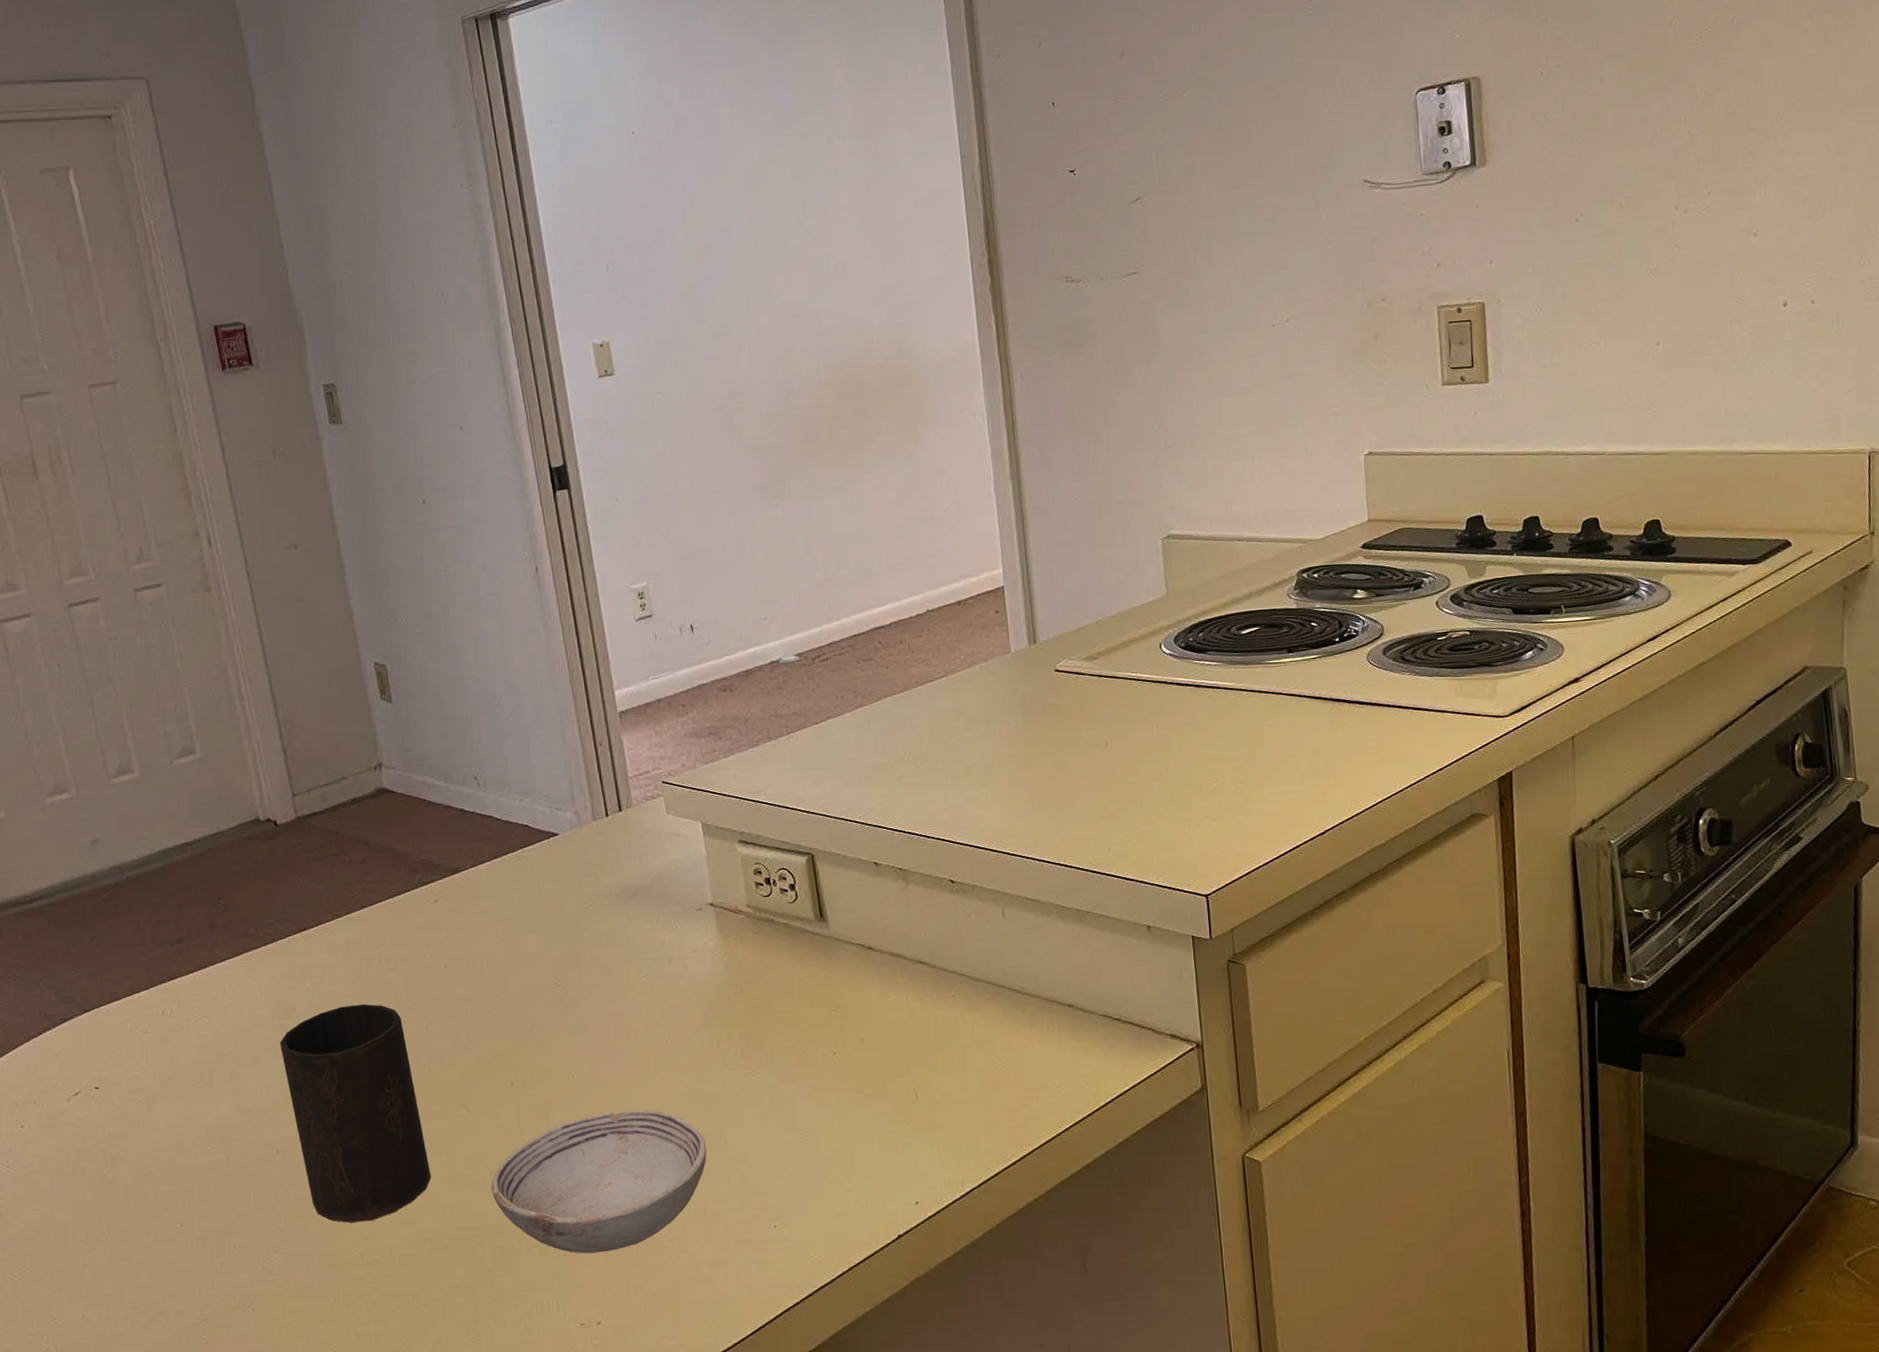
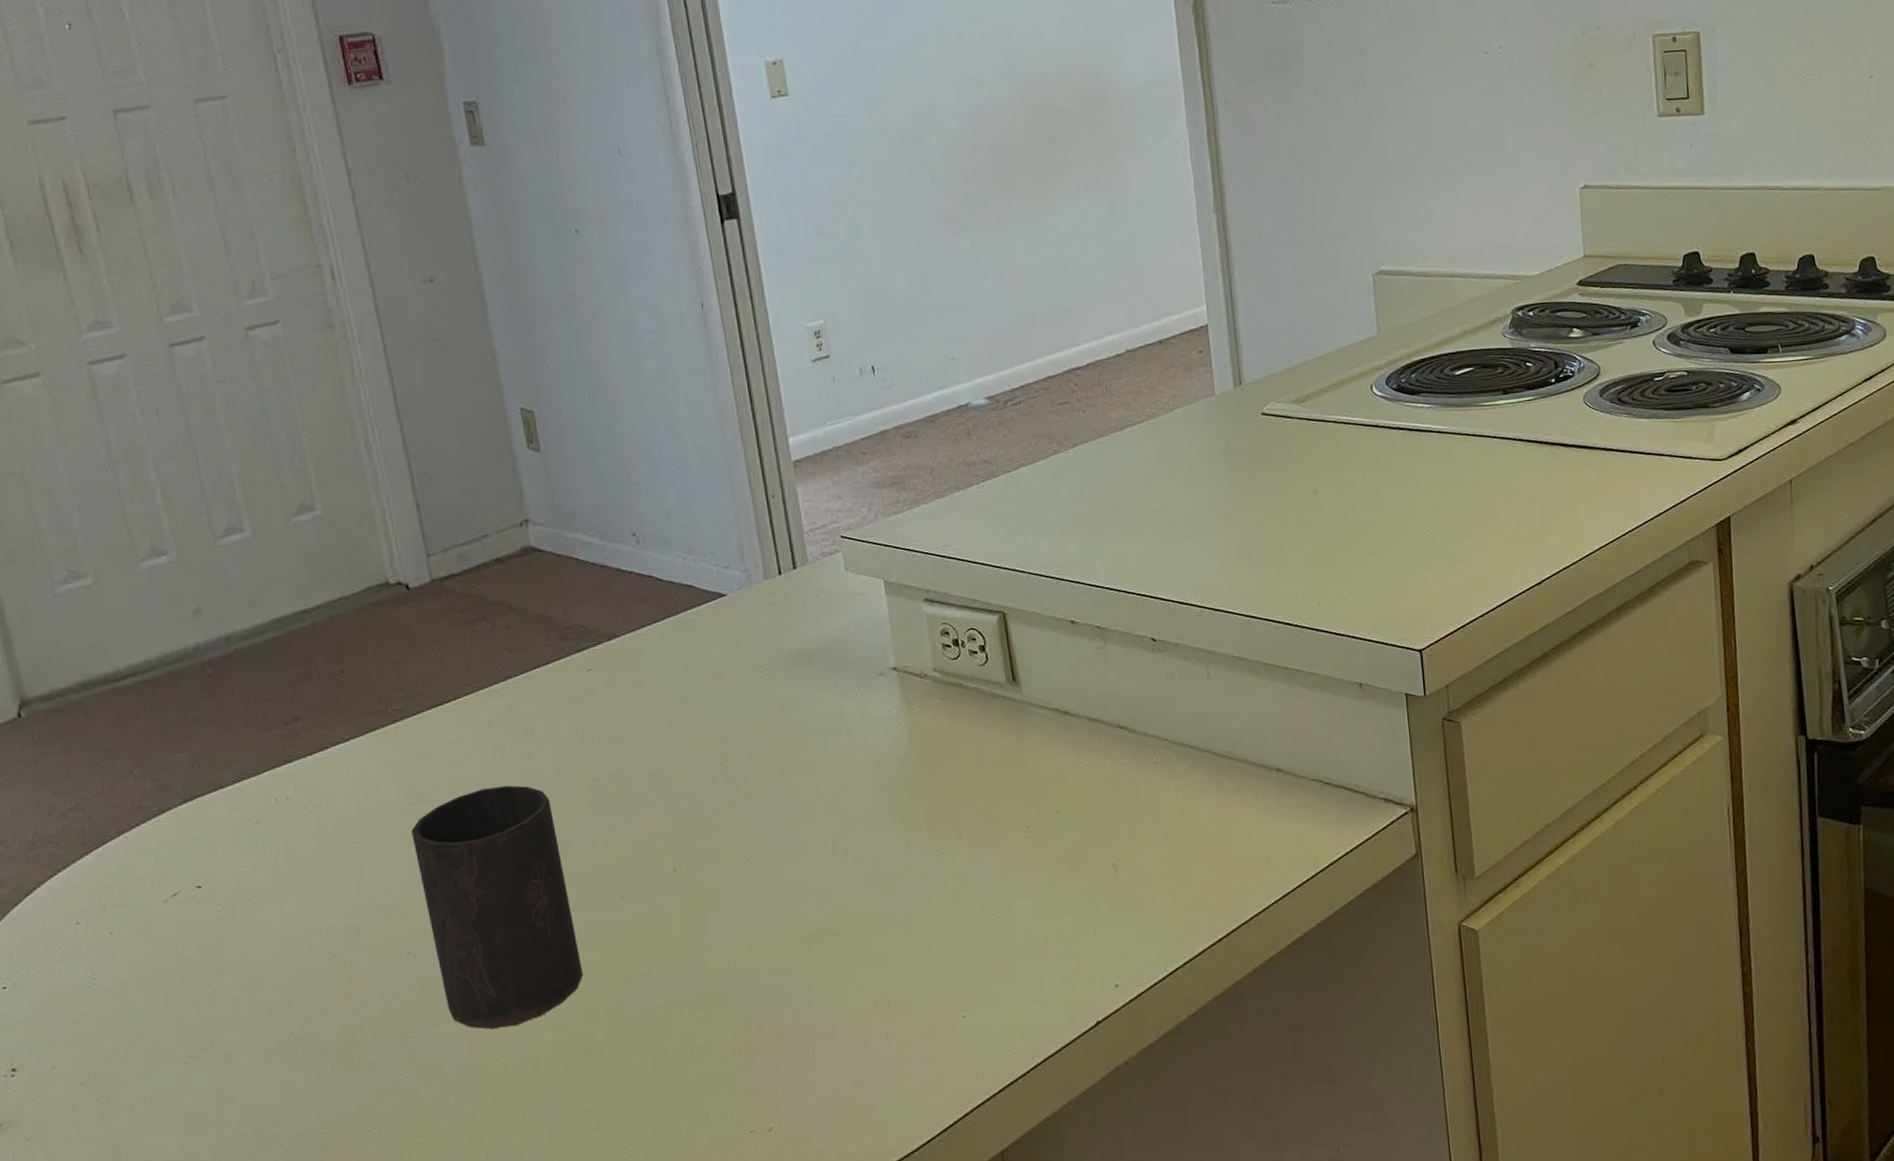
bowl: present [491,1110,707,1254] -> none [650,894,890,1054]

